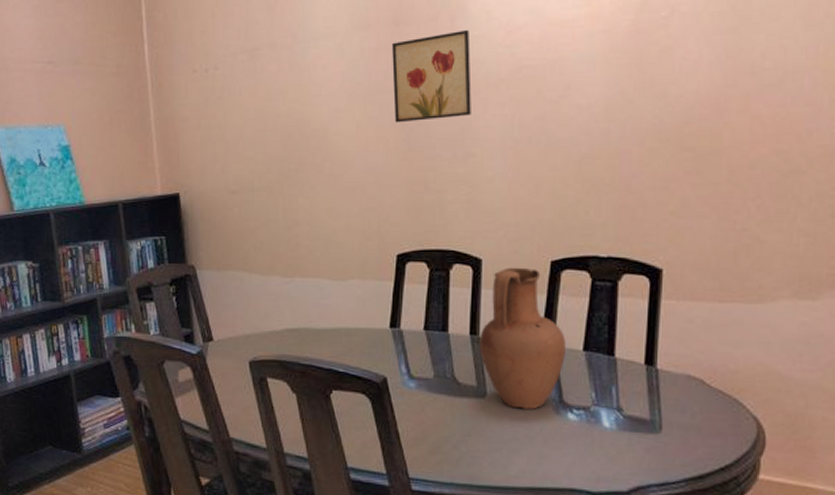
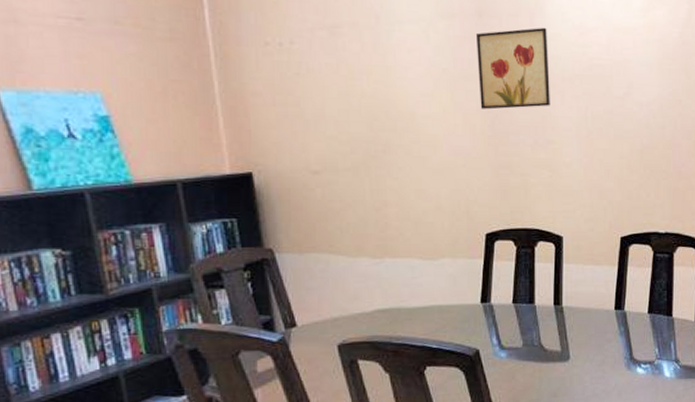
vase: present [479,267,566,409] -> none [562,243,634,368]

